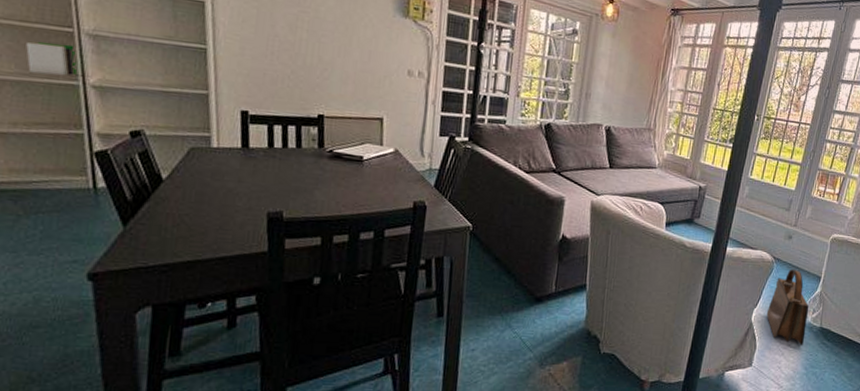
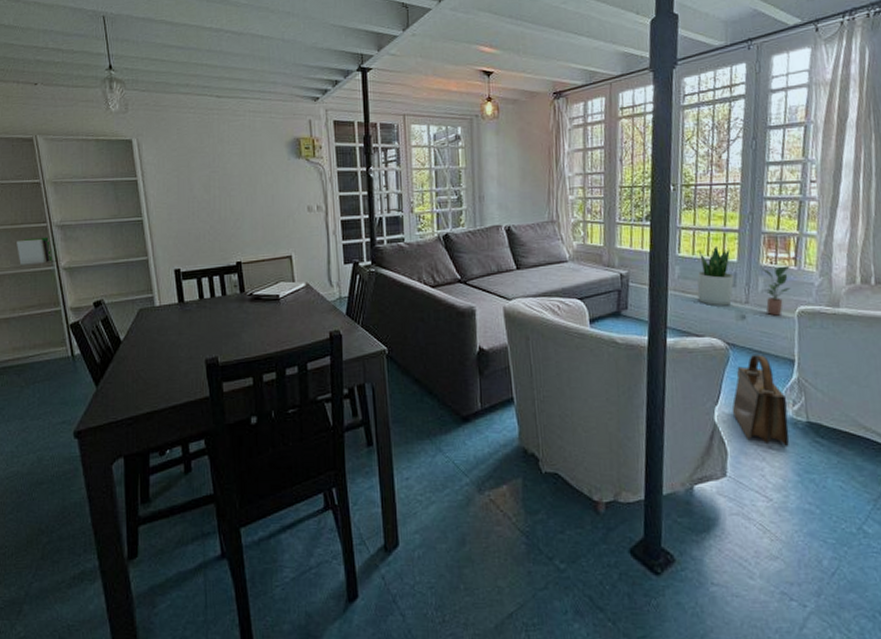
planter: none [758,174,791,226] -> present [697,245,734,306]
potted plant: none [809,199,833,240] -> present [761,265,791,316]

